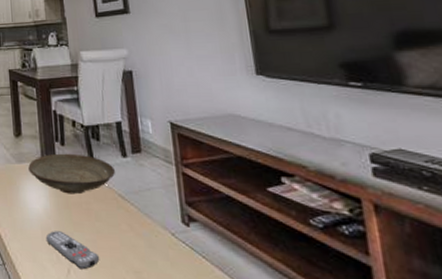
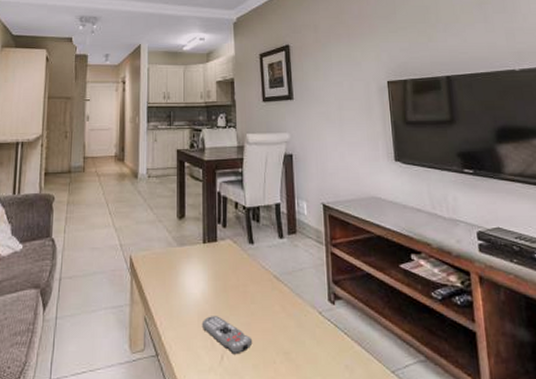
decorative bowl: present [28,153,116,195] -> none [189,235,273,277]

